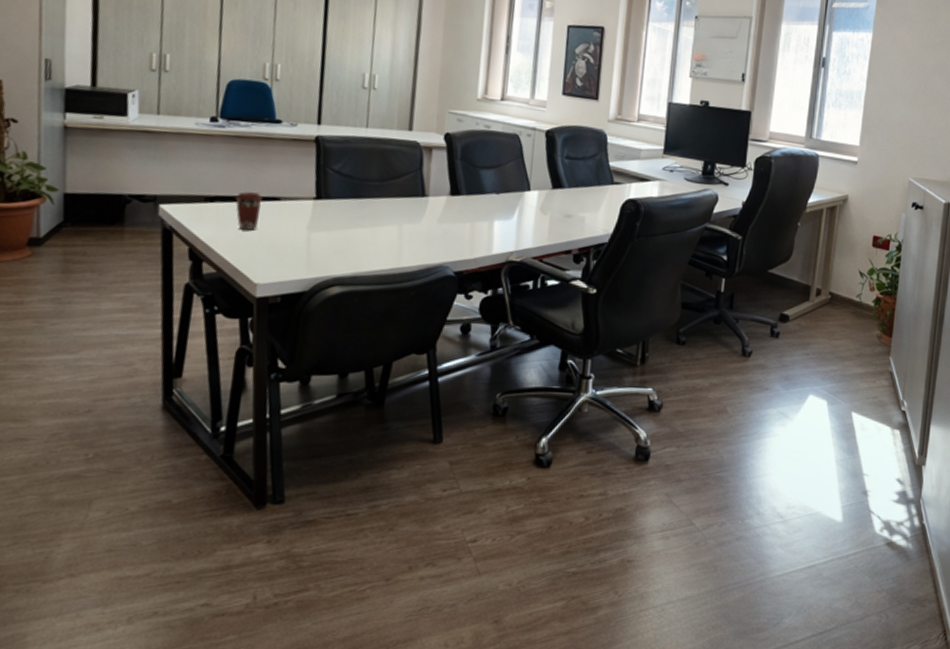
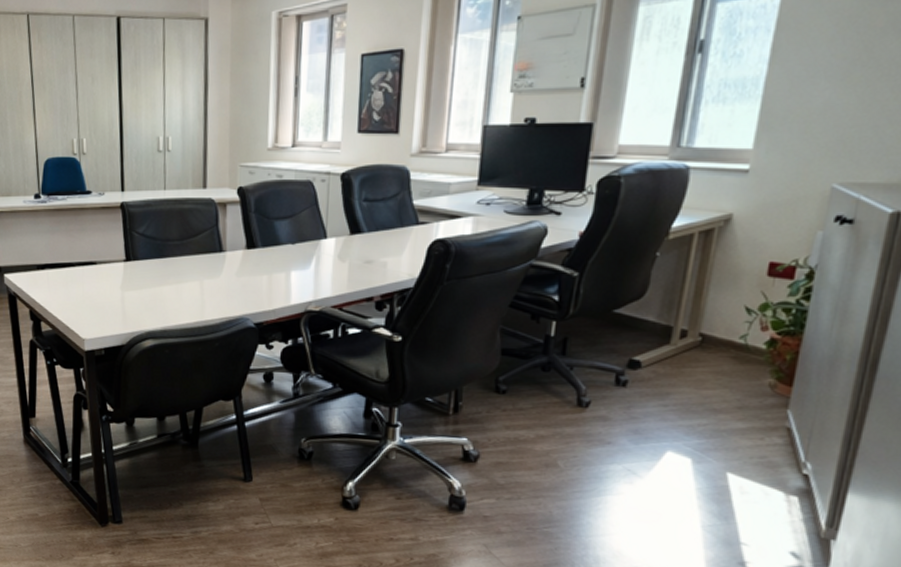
coffee cup: present [235,192,263,230] -> none [60,259,82,292]

